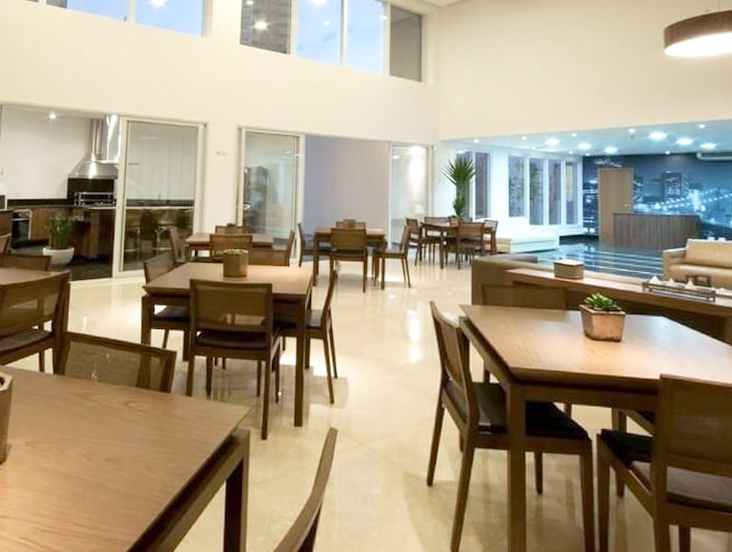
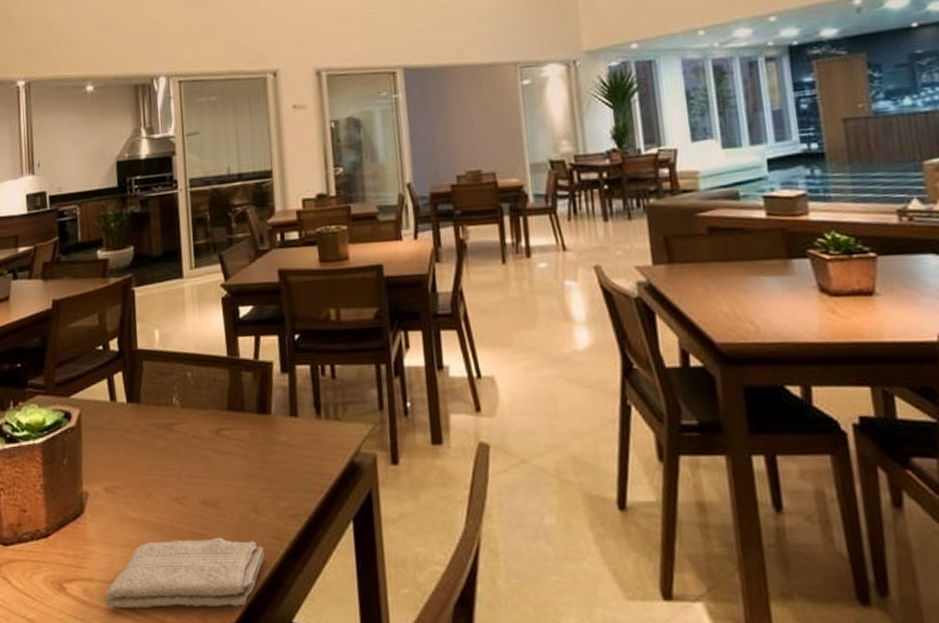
washcloth: none [14,488,152,545] -> present [104,537,264,608]

